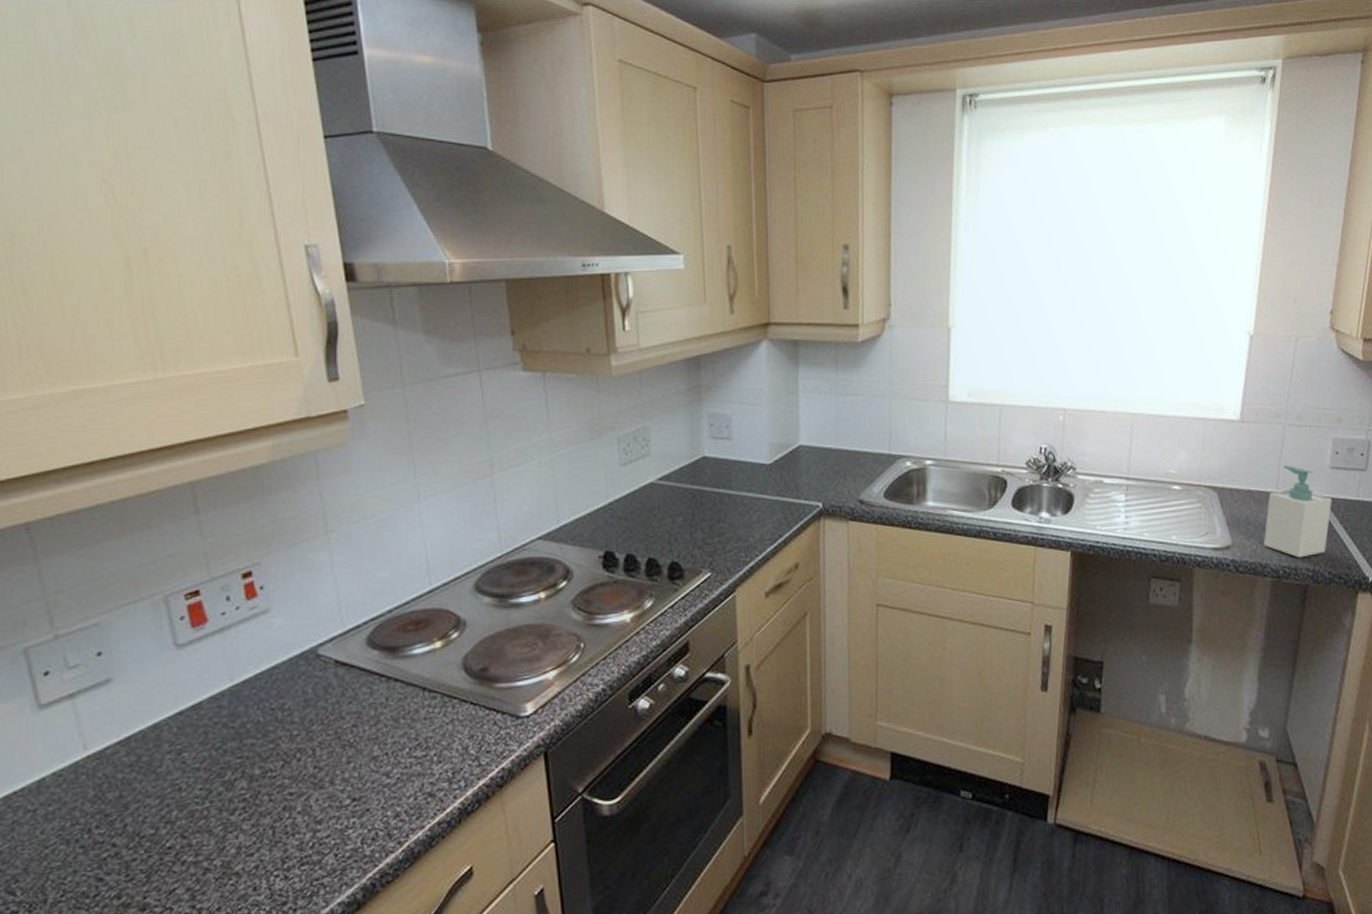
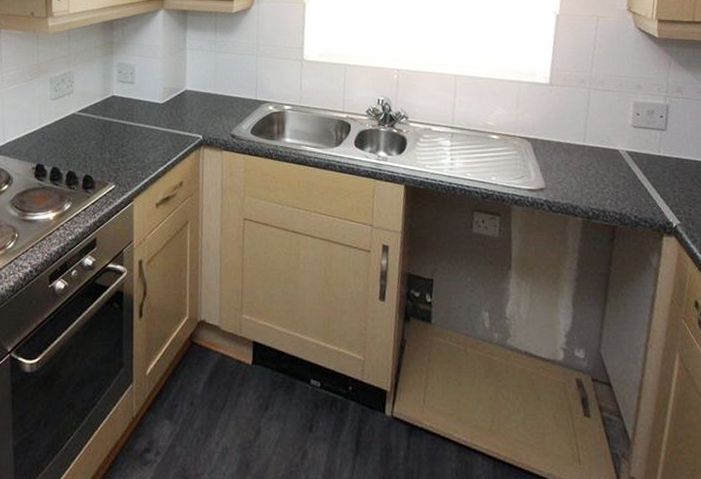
soap bottle: present [1263,465,1332,558] -> none [573,123,636,202]

